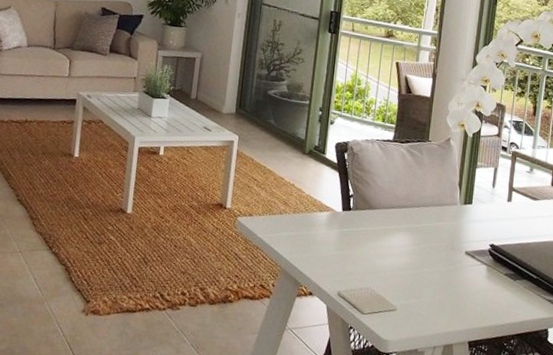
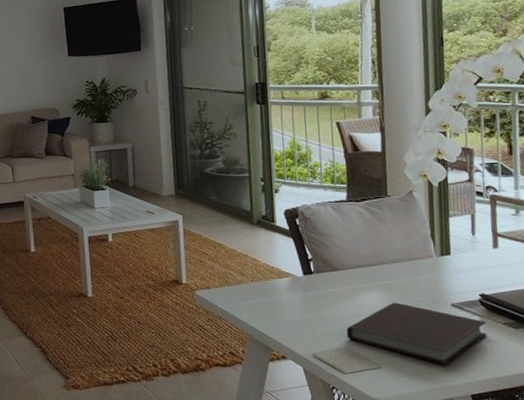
notebook: none [372,245,492,311] -> present [347,302,487,365]

